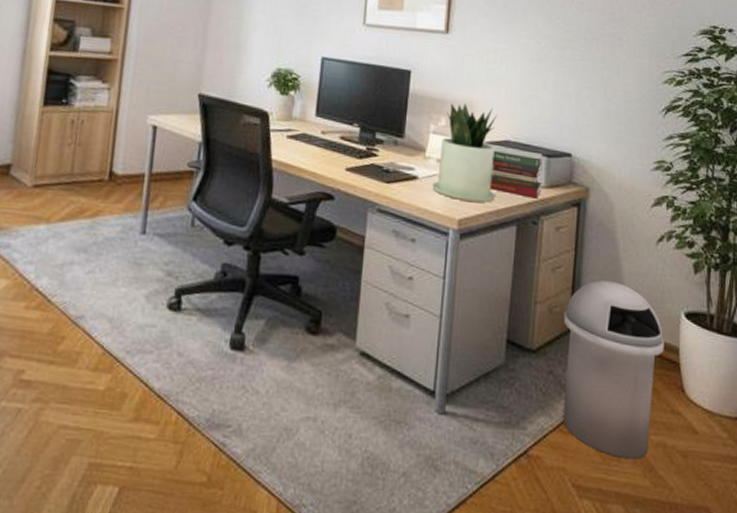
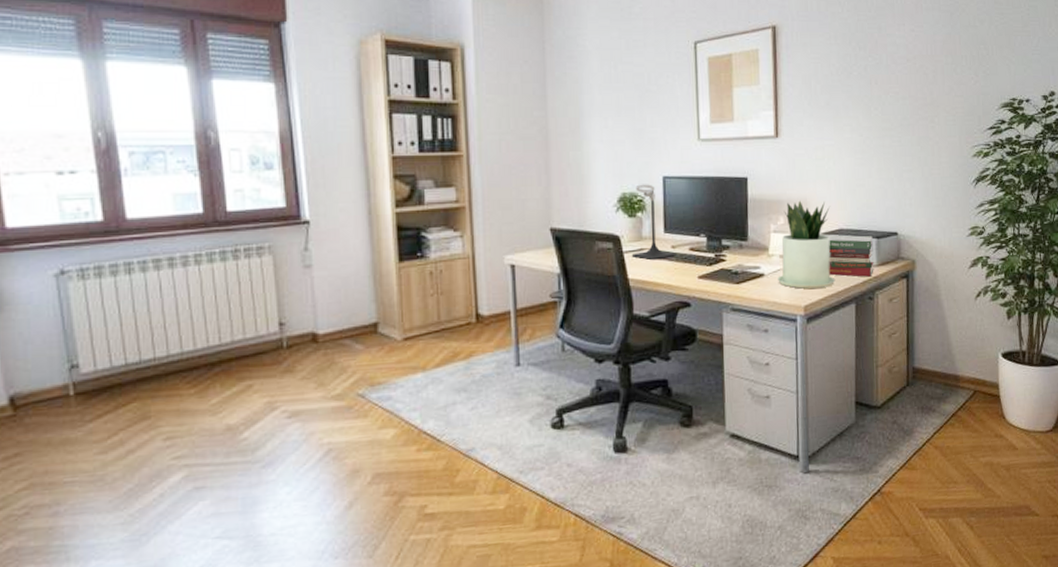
speaker stand: none [278,61,326,144] -> present [631,184,677,261]
trash bin: present [563,280,664,459] -> none [902,337,987,481]

